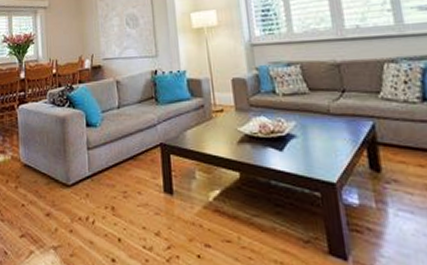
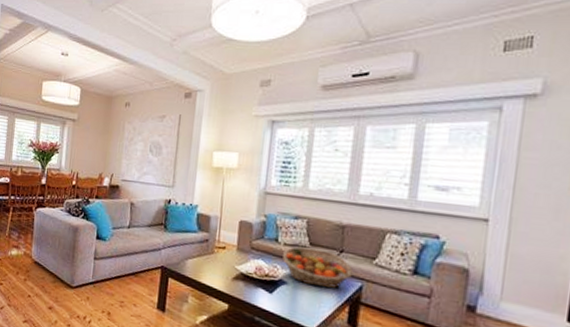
fruit basket: none [284,93,361,134] -> present [282,247,353,288]

